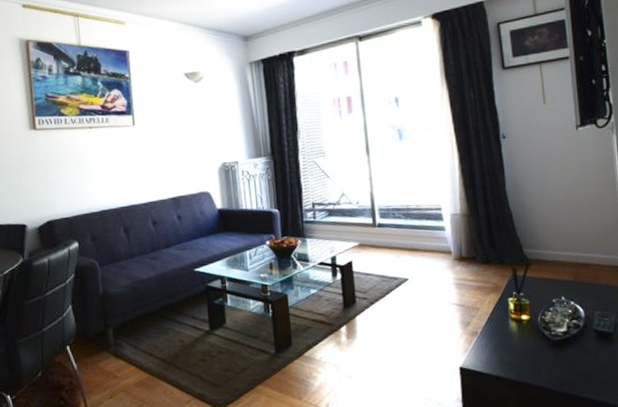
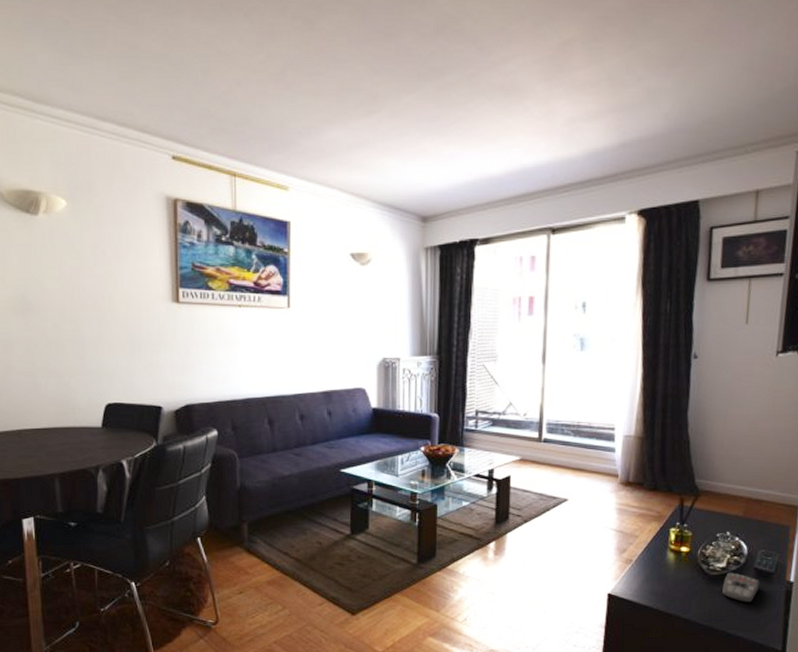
remote control: none [567,336,603,365] -> present [722,572,761,602]

